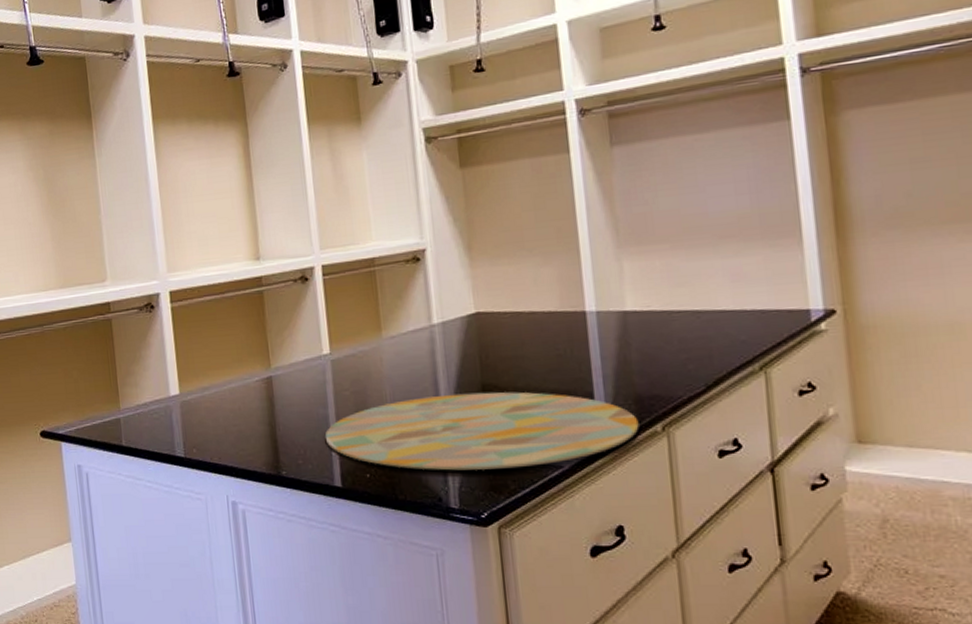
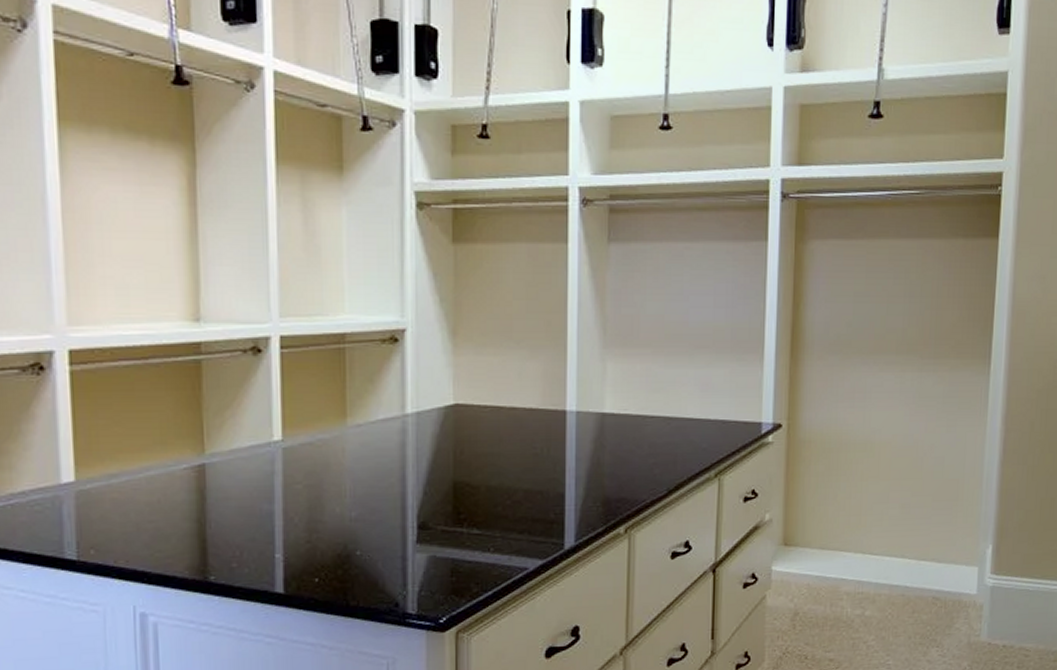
decorative tray: present [324,392,639,471] -> none [267,490,604,574]

